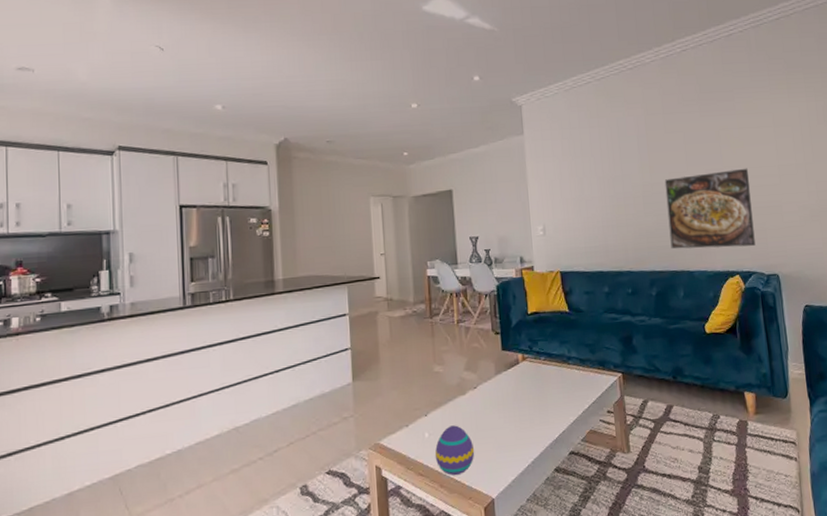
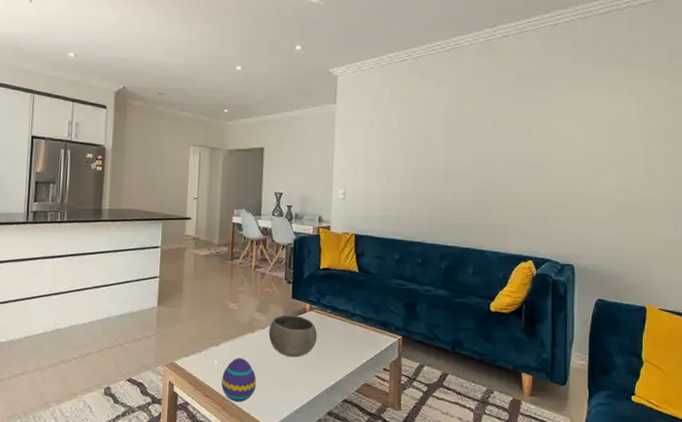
bowl: none [480,368,535,416] -> present [268,315,318,358]
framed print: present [664,168,756,249] -> none [466,157,557,234]

